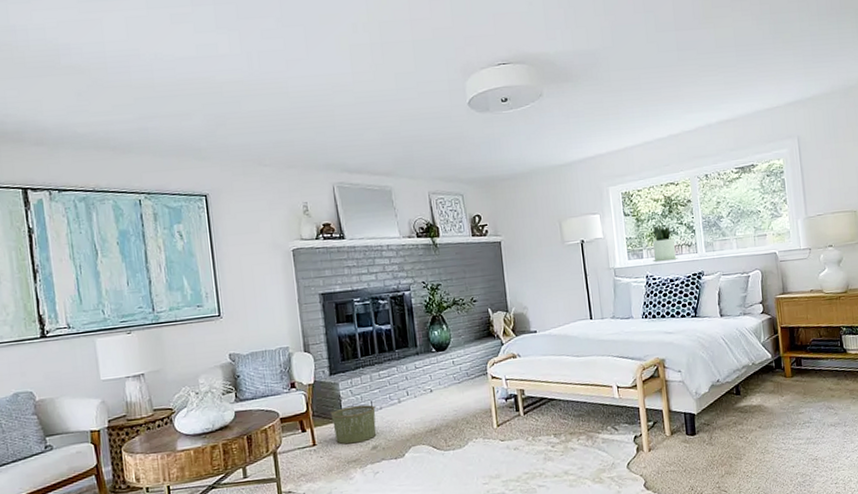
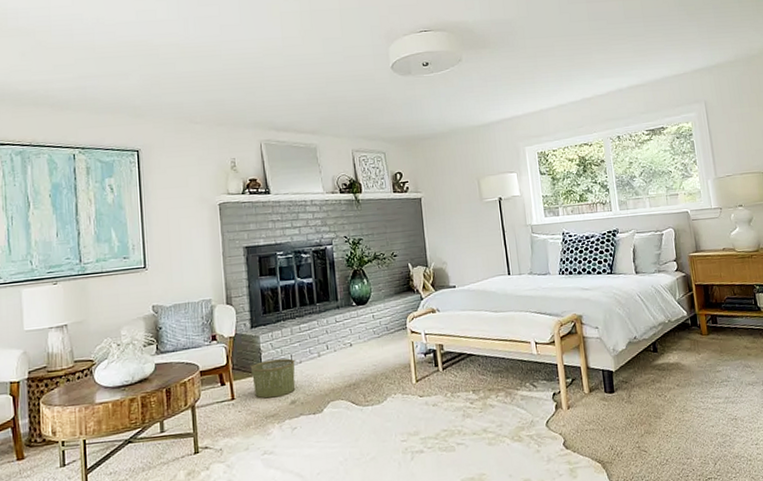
planter: present [652,223,678,263] -> none [567,182,593,220]

